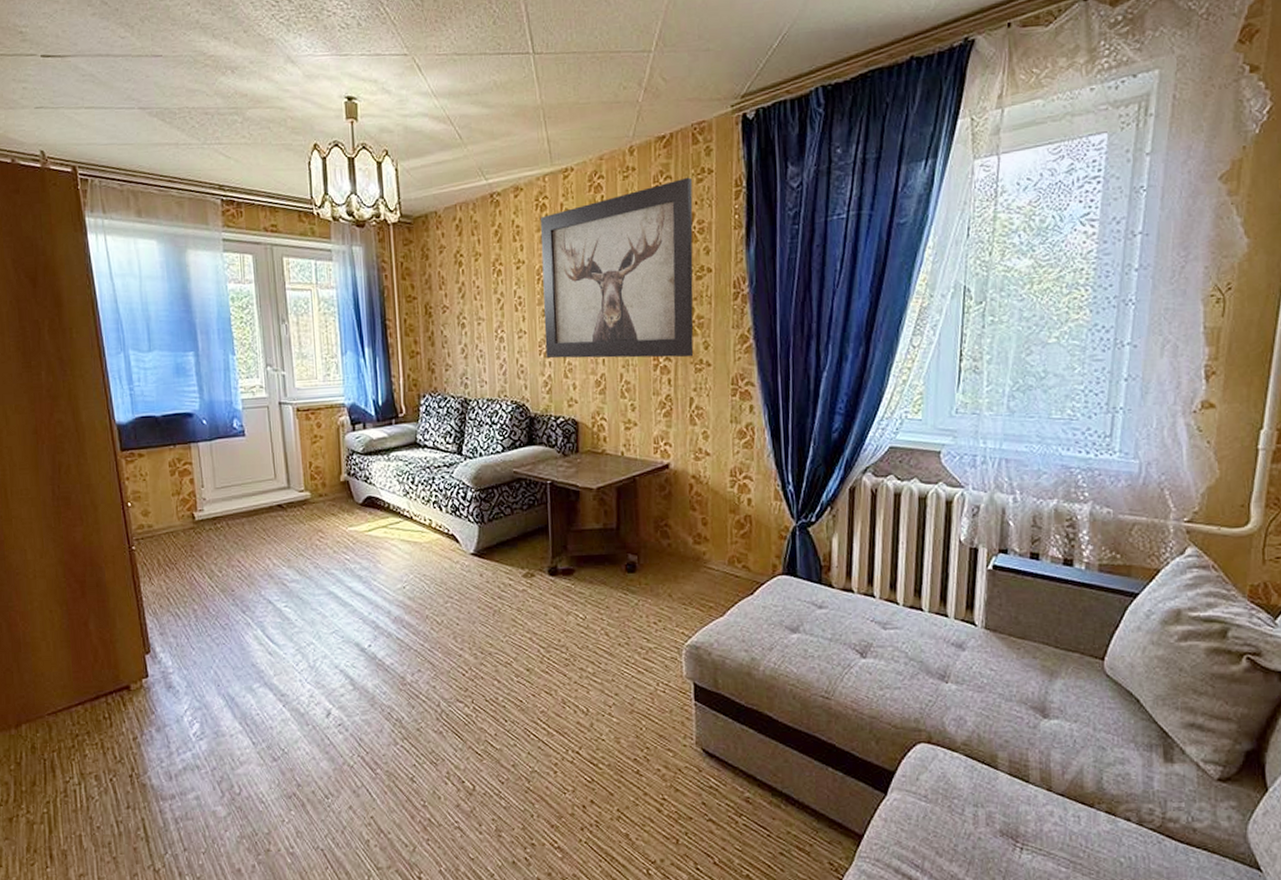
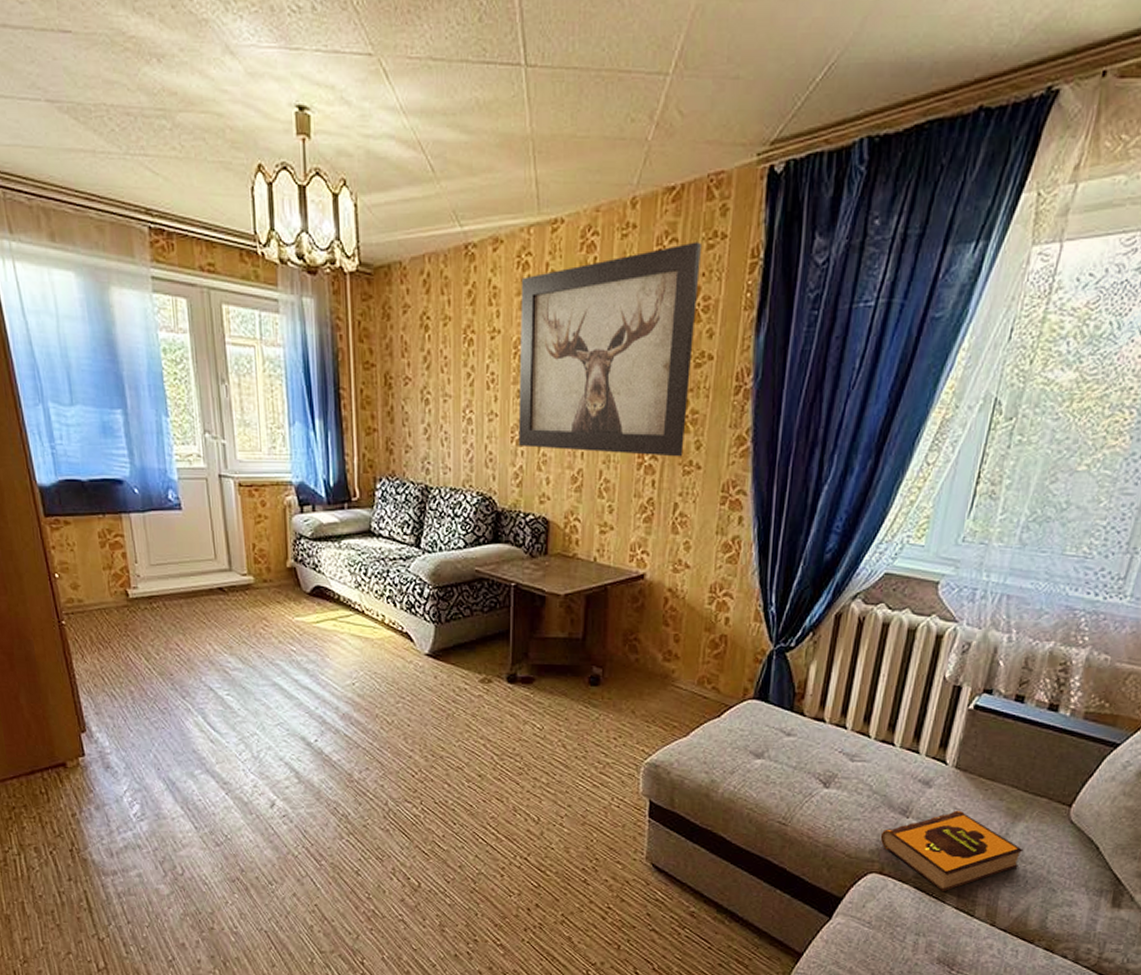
hardback book: none [923,671,1066,758] -> present [880,810,1024,892]

